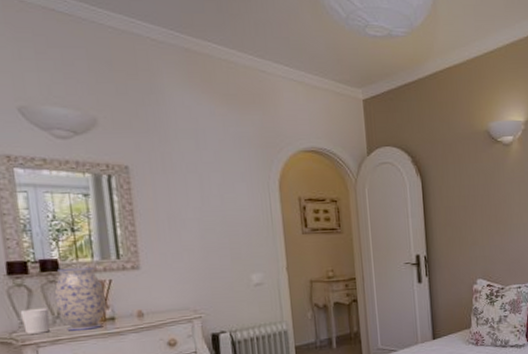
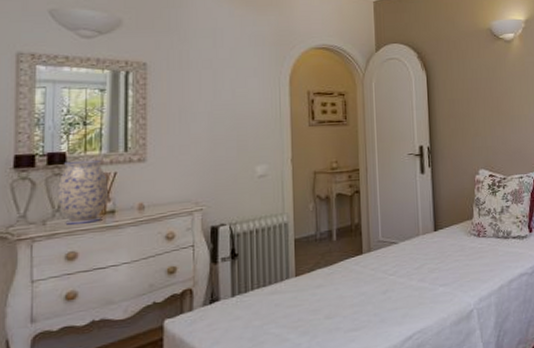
candle holder: present [20,307,50,334] -> none [20,201,49,228]

